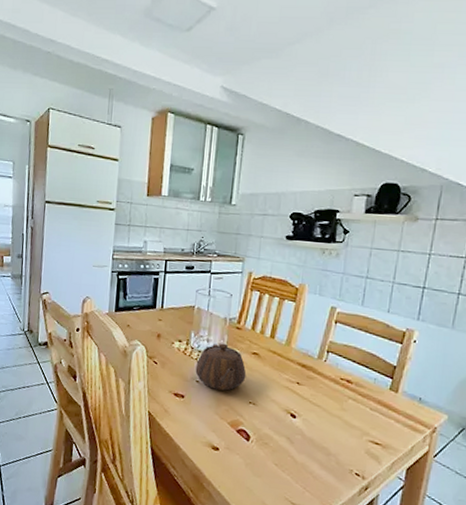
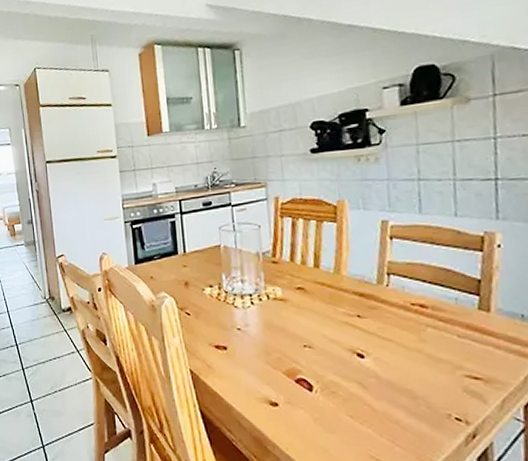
teapot: present [195,343,247,391] -> none [233,282,295,336]

